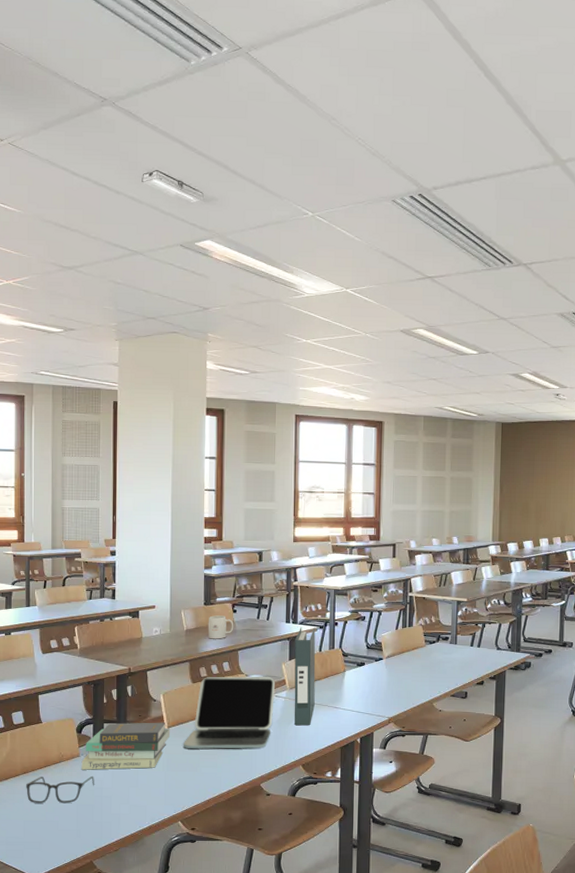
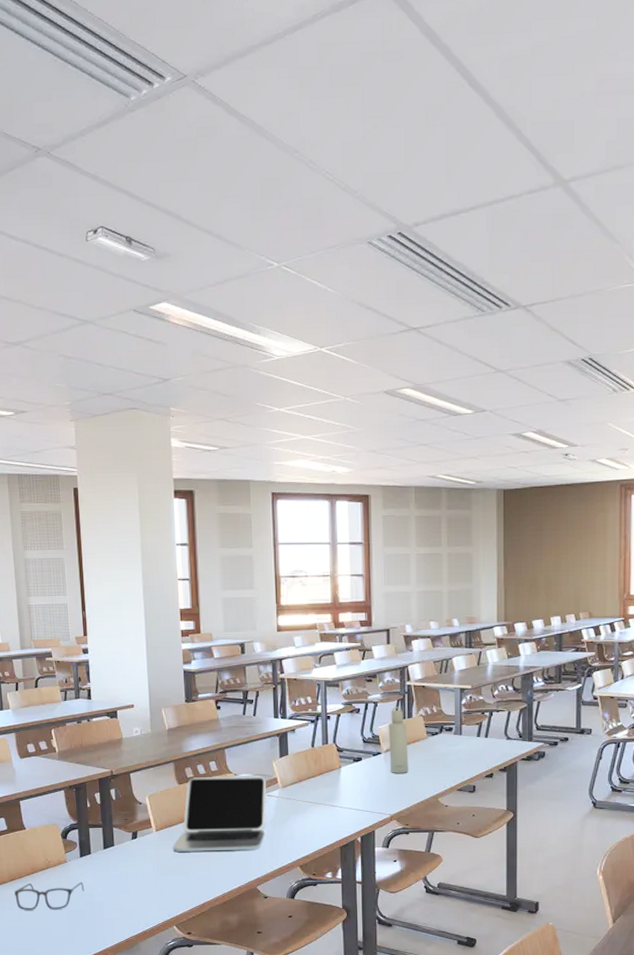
books: present [81,722,171,770] -> none [69,825,159,876]
mug: present [207,615,234,639] -> none [190,713,219,738]
binder: present [294,627,316,726] -> none [284,722,310,826]
bottle: none [390,616,408,679] -> present [389,707,409,773]

